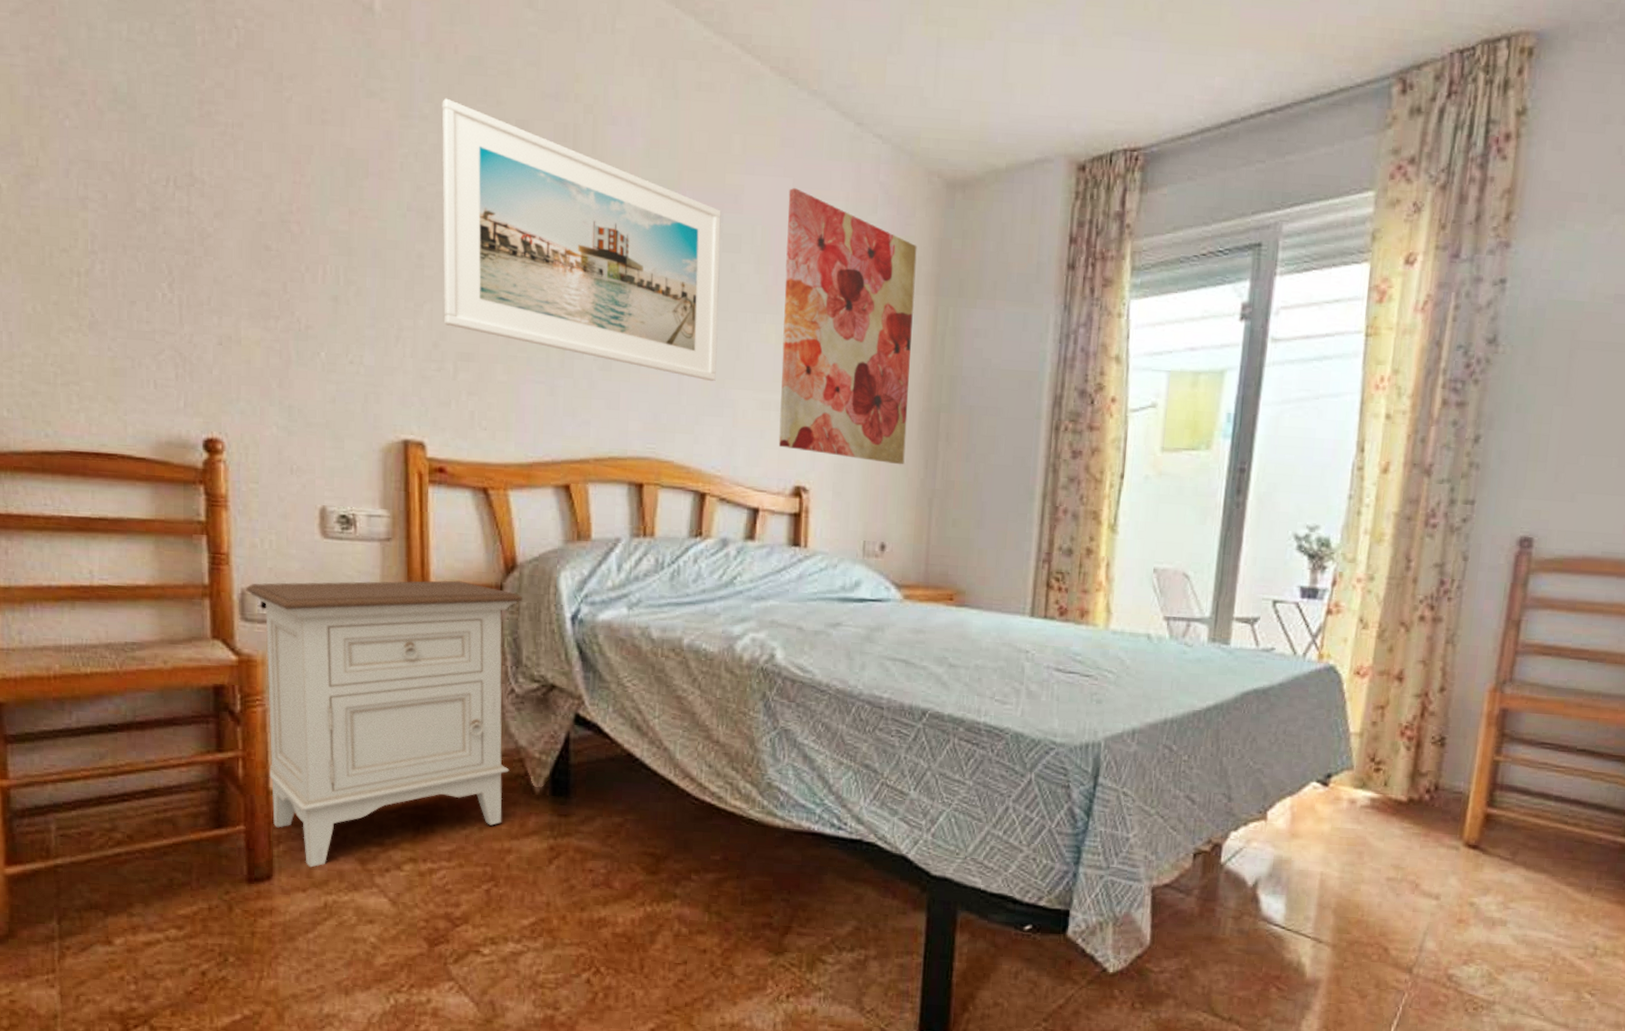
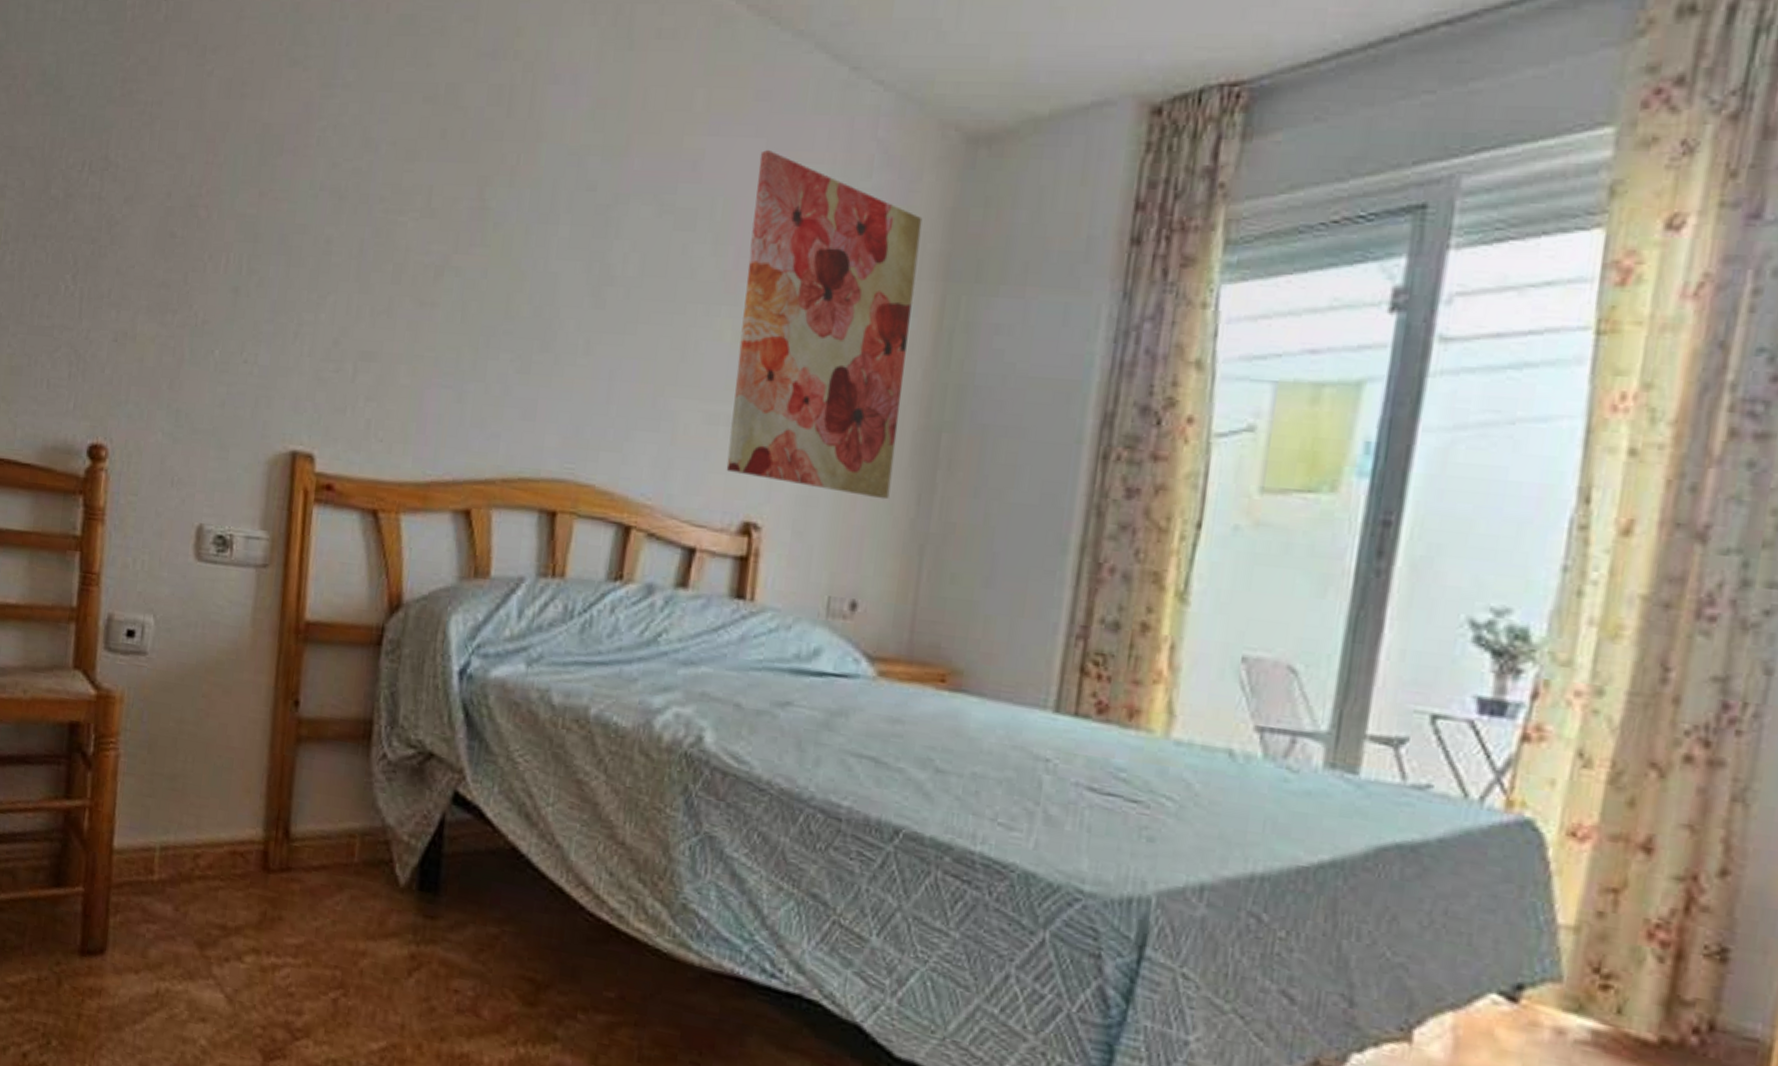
nightstand: present [246,580,522,868] -> none [113,608,405,946]
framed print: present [442,98,721,382] -> none [348,63,675,389]

